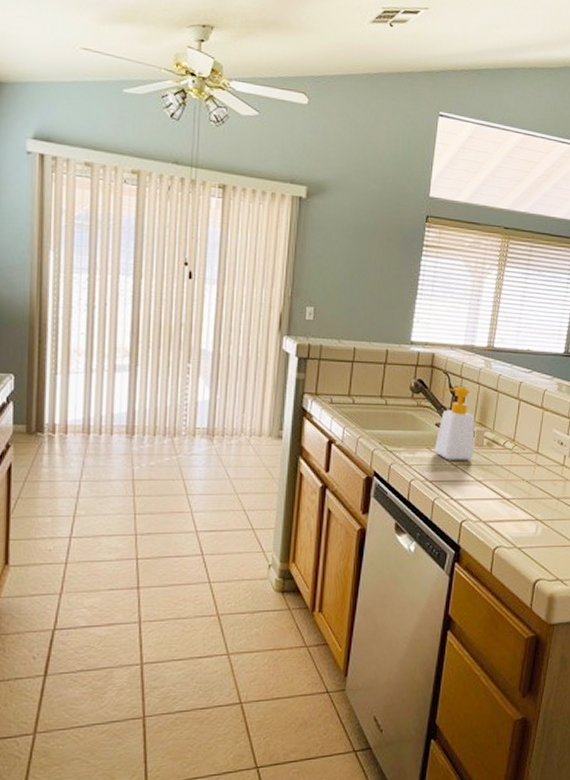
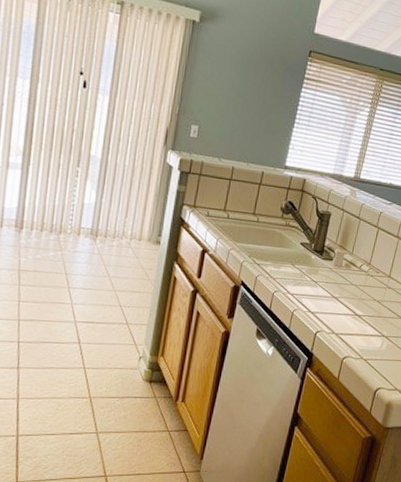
soap bottle: present [435,386,475,460] -> none [298,211,337,278]

